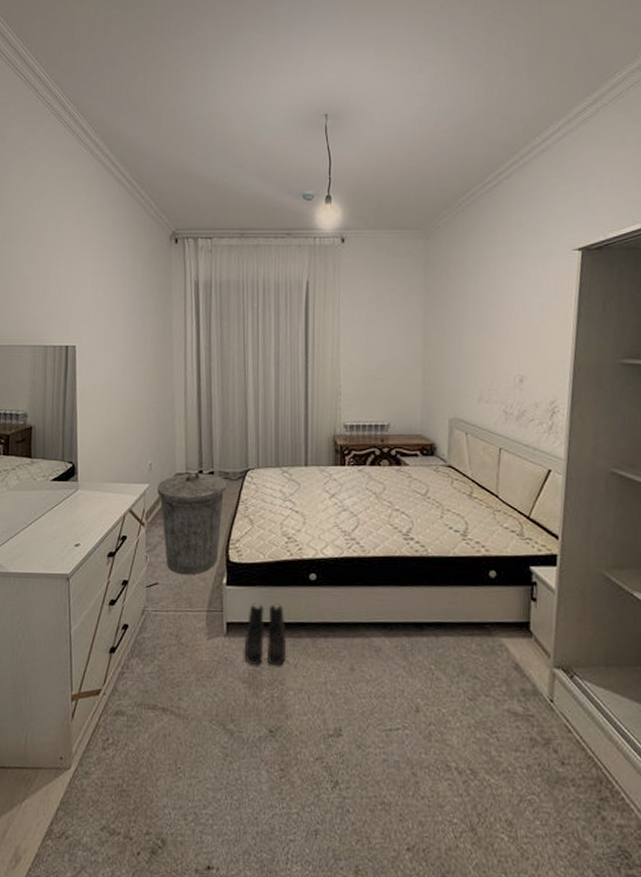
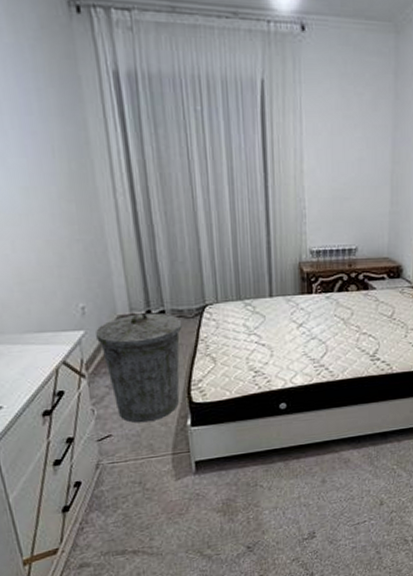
boots: present [244,602,286,666] -> none [216,434,259,496]

